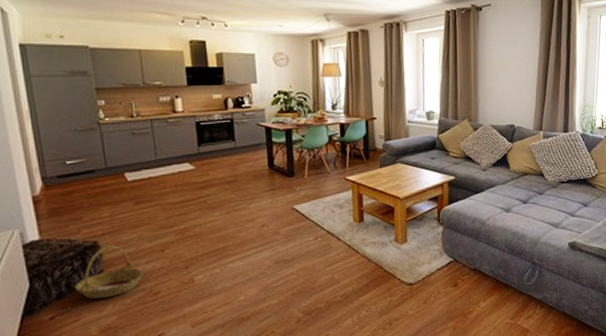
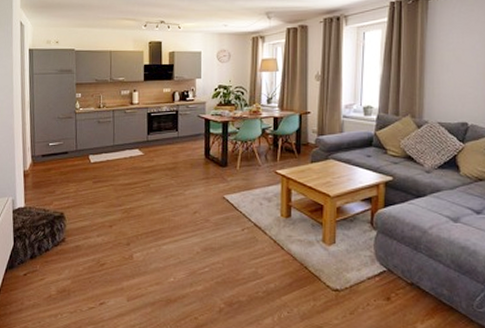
basket: present [75,245,143,300] -> none [44,217,94,264]

